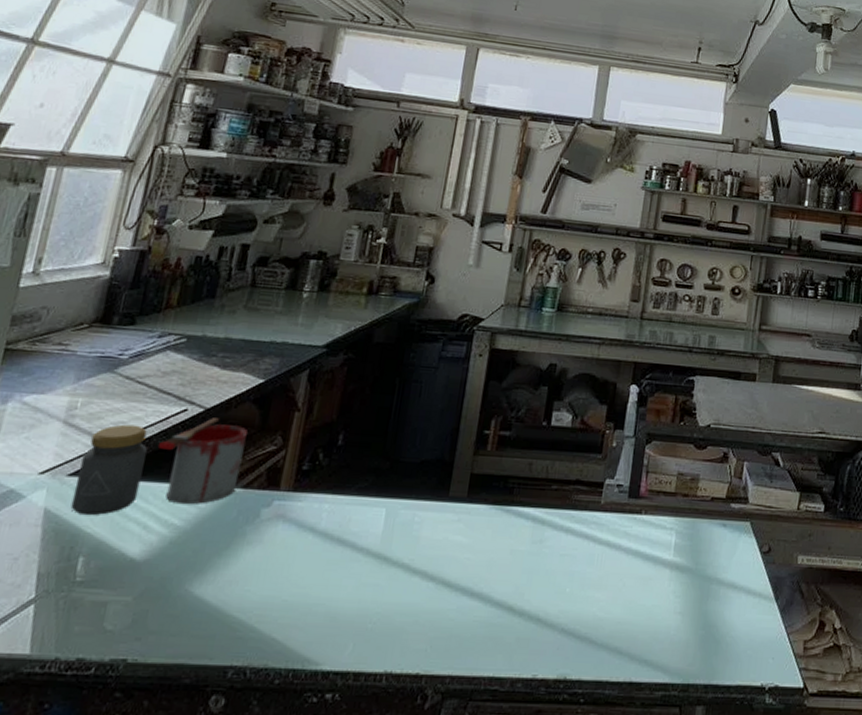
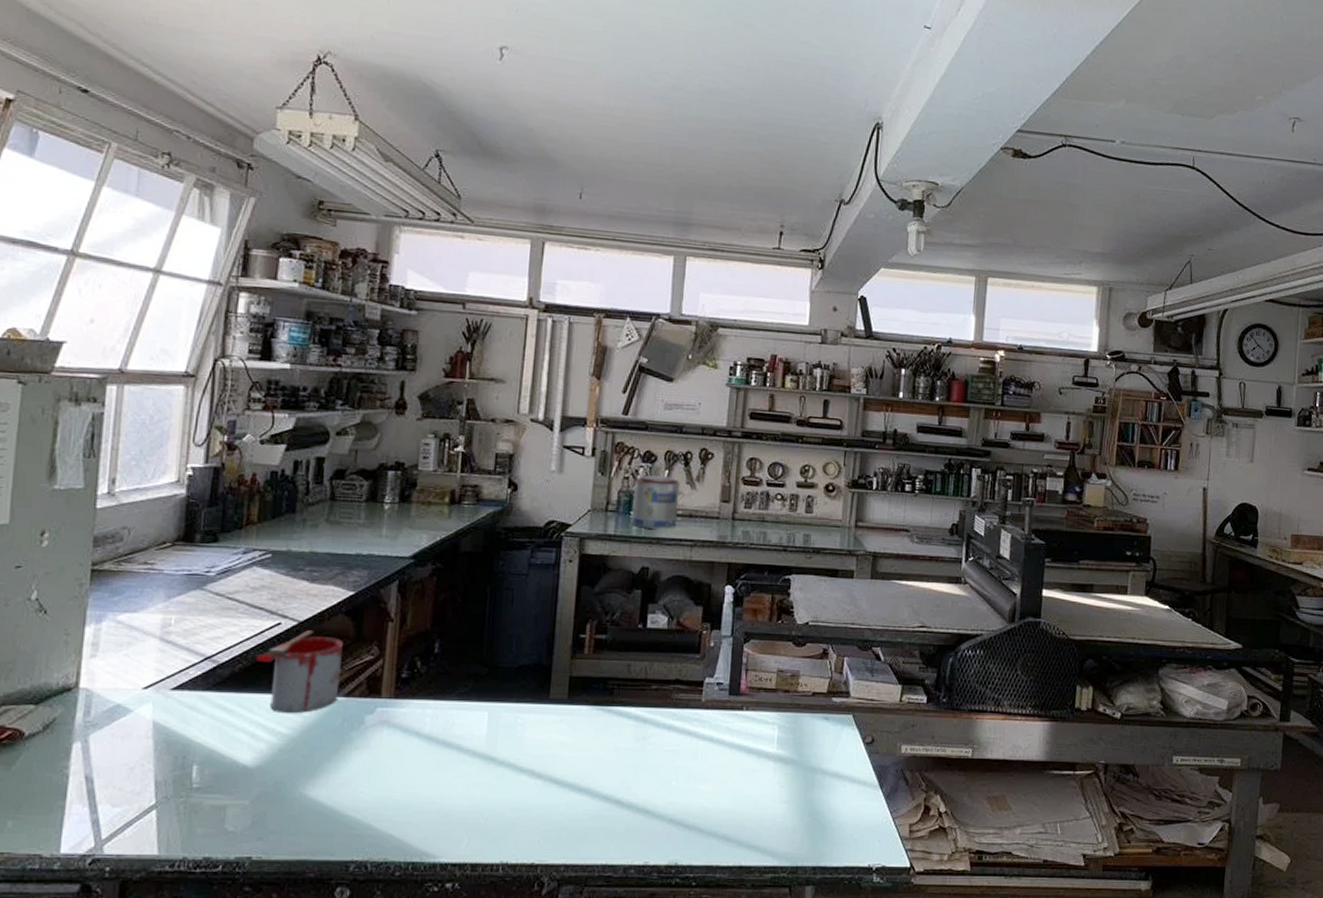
jar: present [70,424,147,515] -> none [178,639,246,726]
paint can: none [541,272,597,327] -> present [628,475,685,529]

